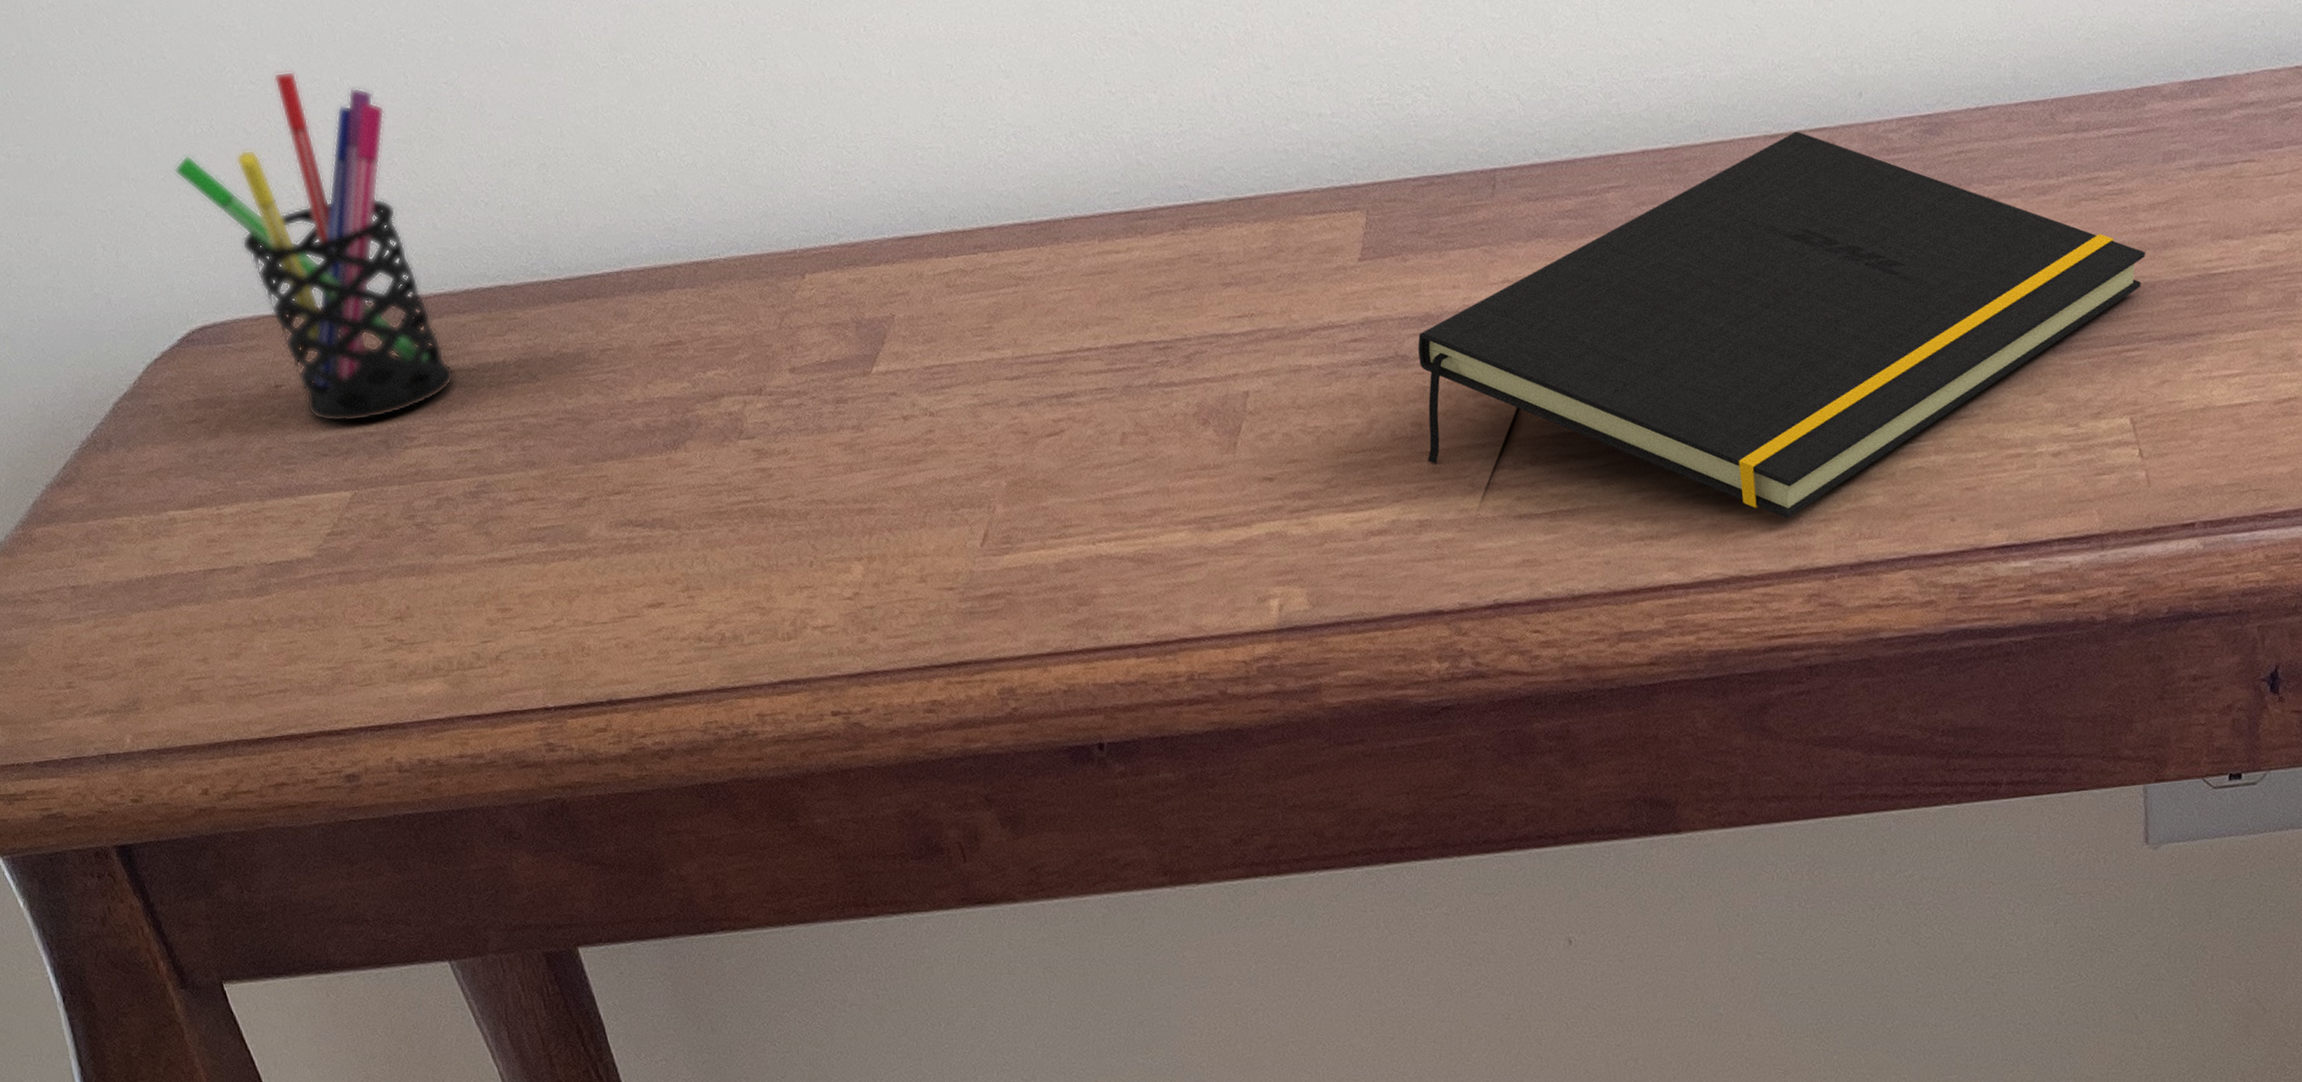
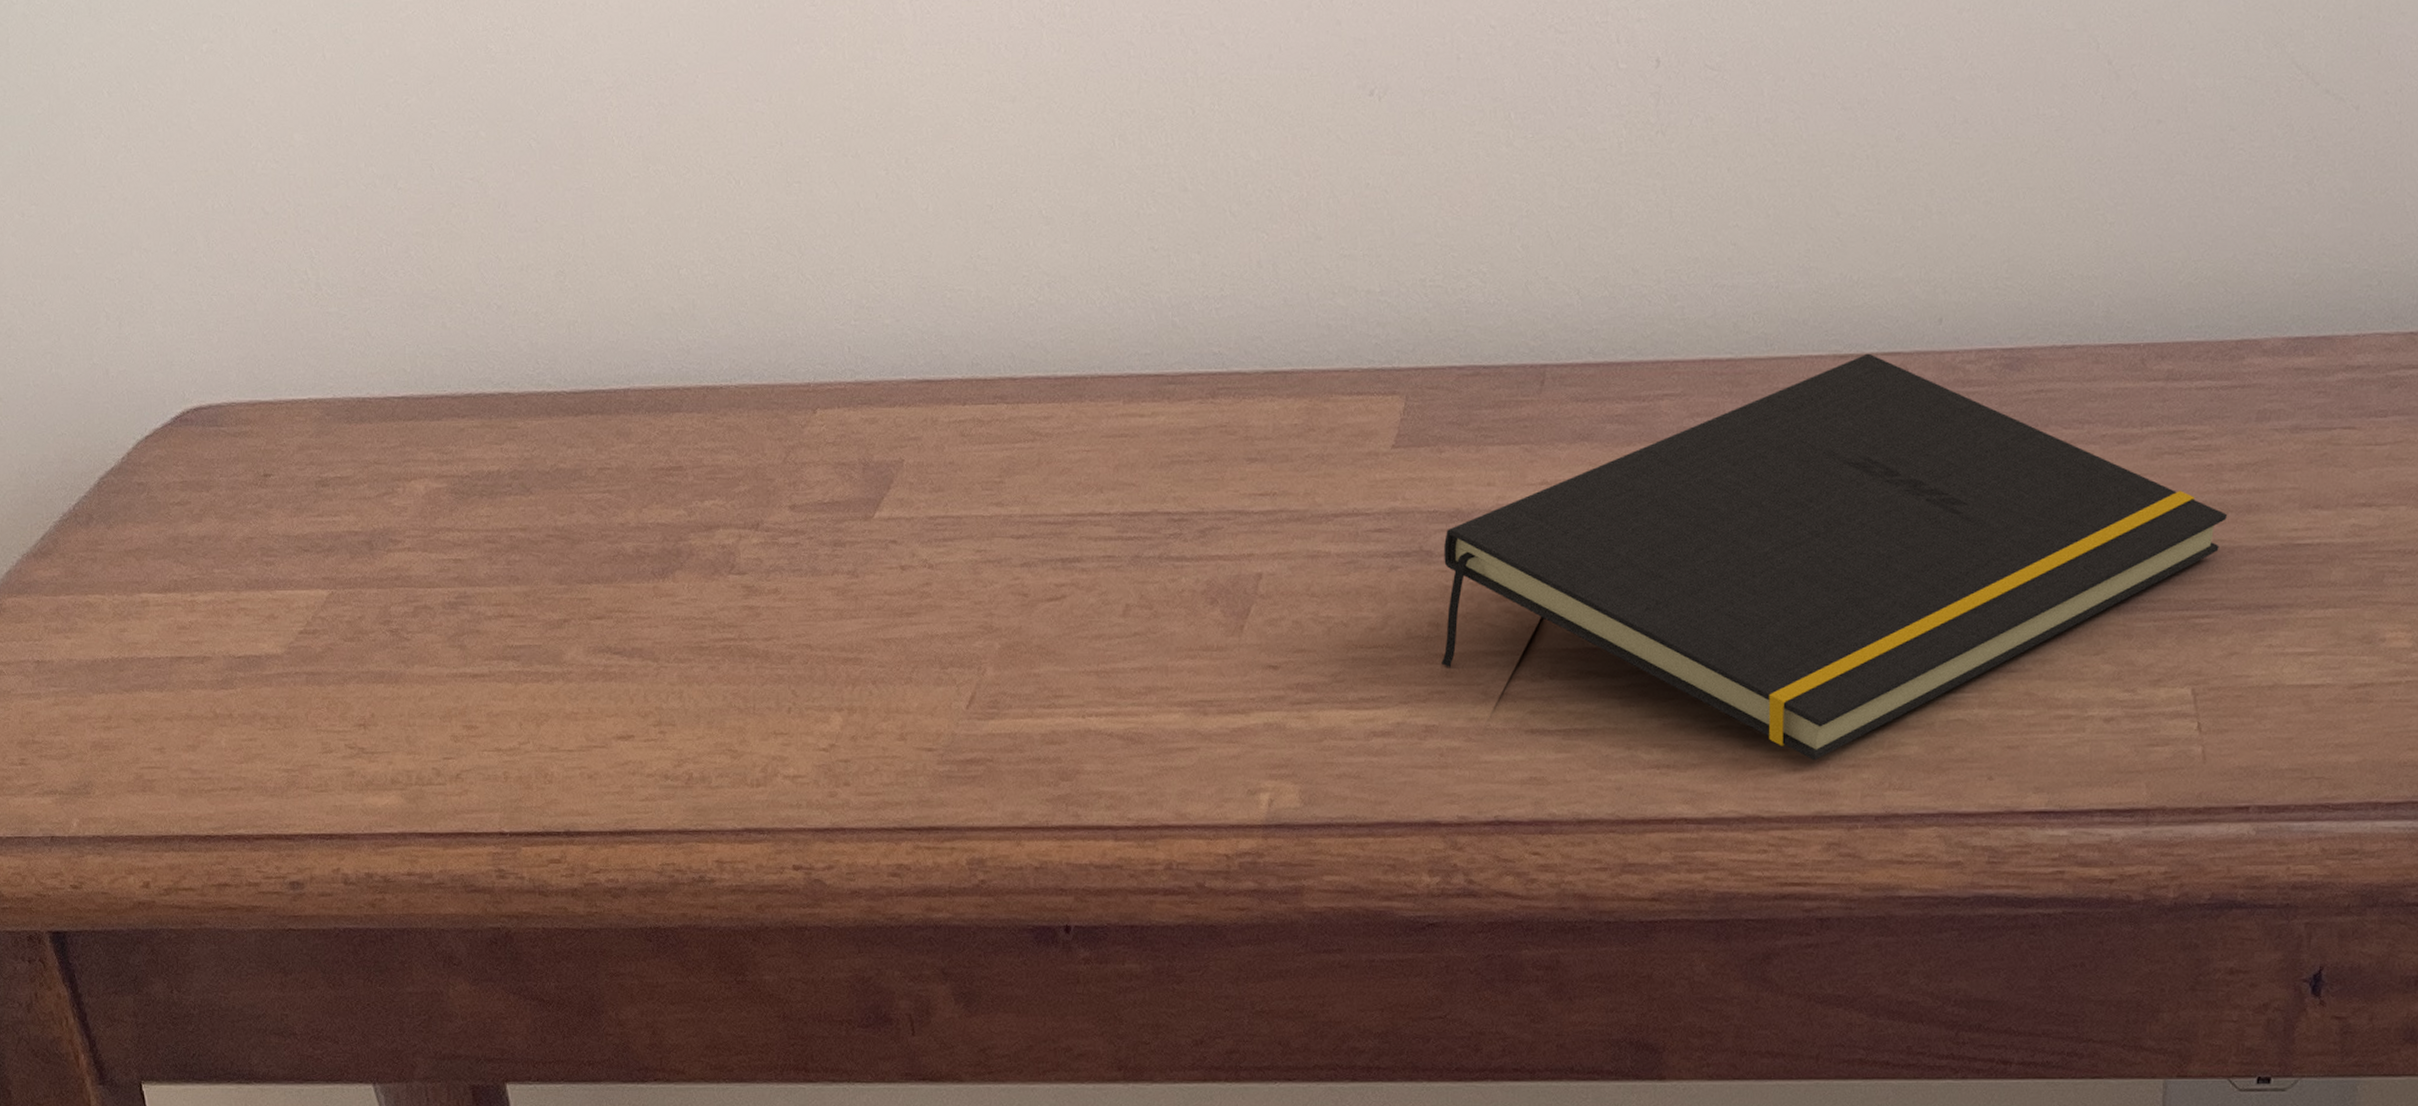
pen holder: present [174,70,455,423] -> none [187,153,447,519]

